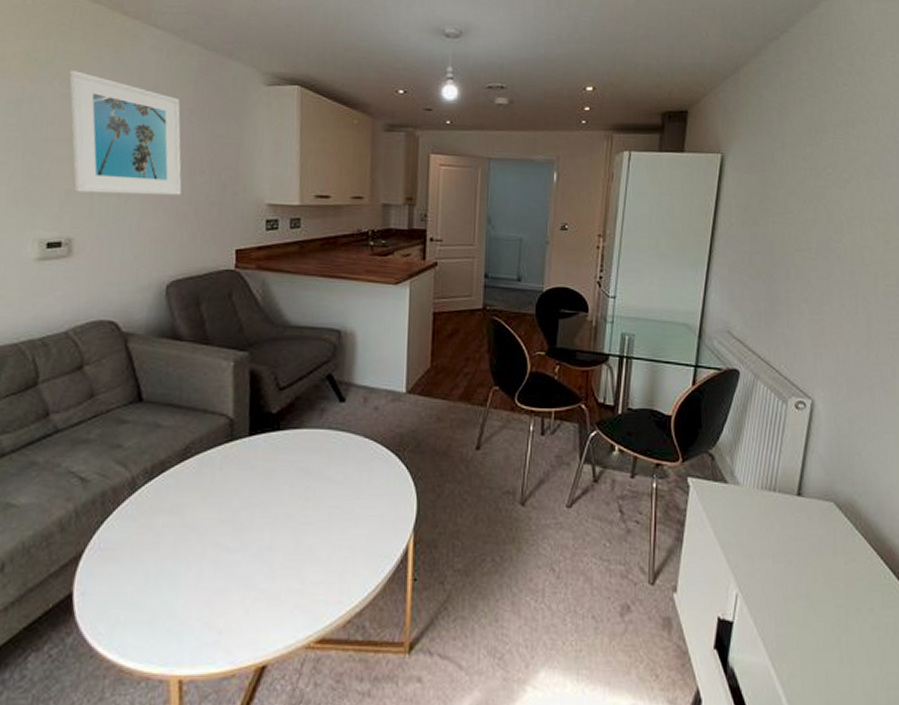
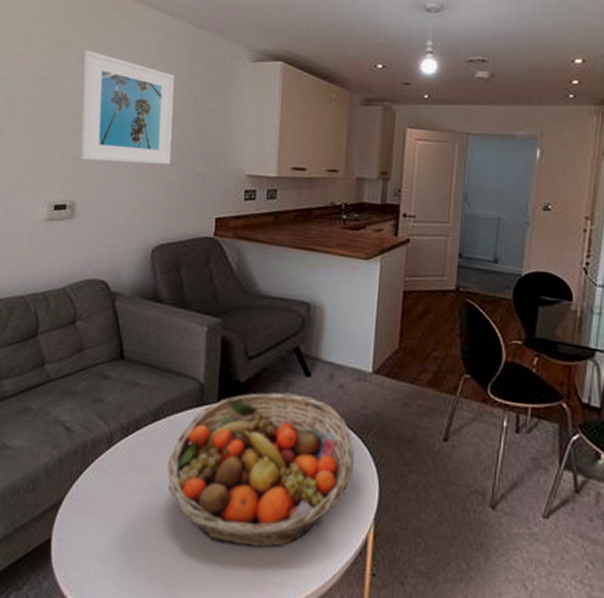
fruit basket: none [198,419,393,572] -> present [166,392,355,548]

